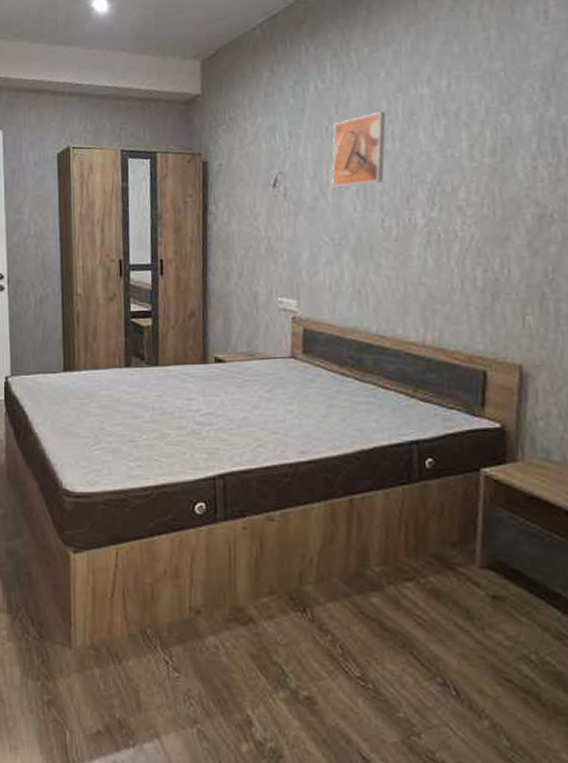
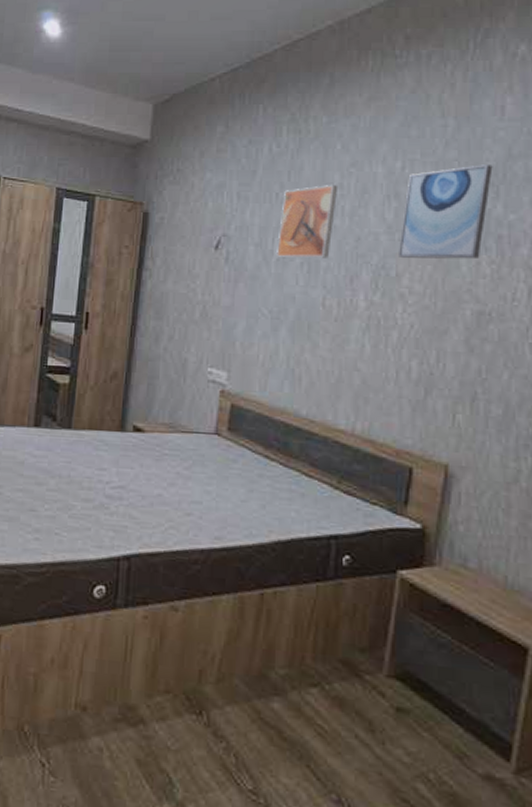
wall art: none [452,70,541,172] -> present [399,165,493,260]

